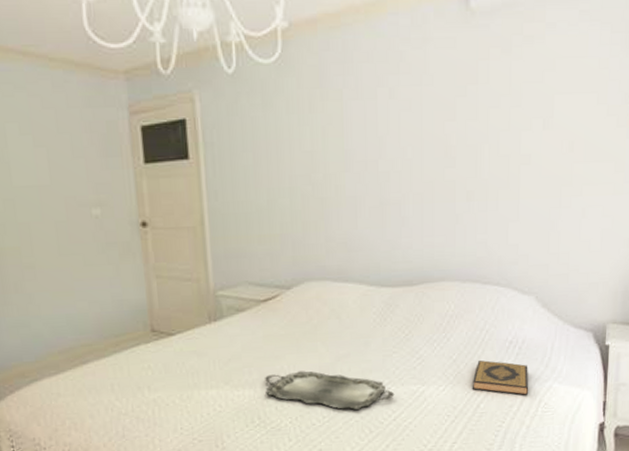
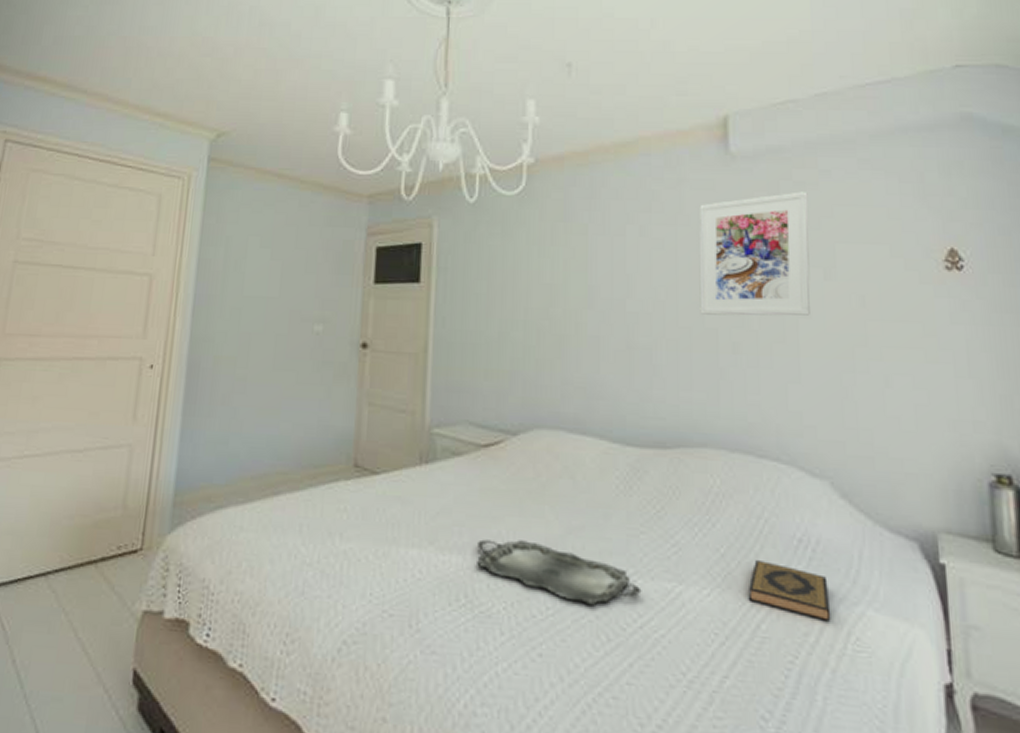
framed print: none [441,46,535,169] -> present [699,191,810,316]

